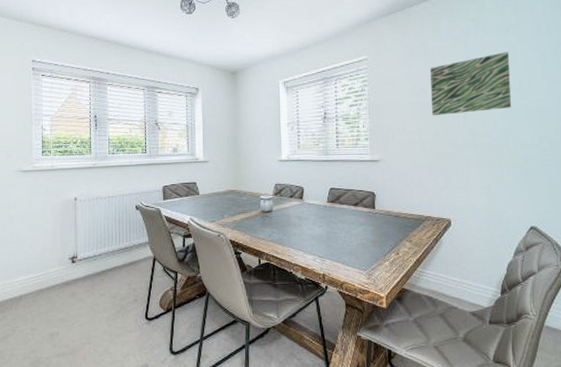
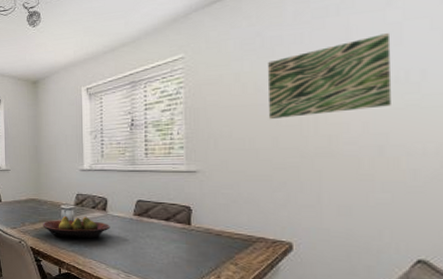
fruit bowl: none [242,206,307,228] -> present [42,216,110,239]

